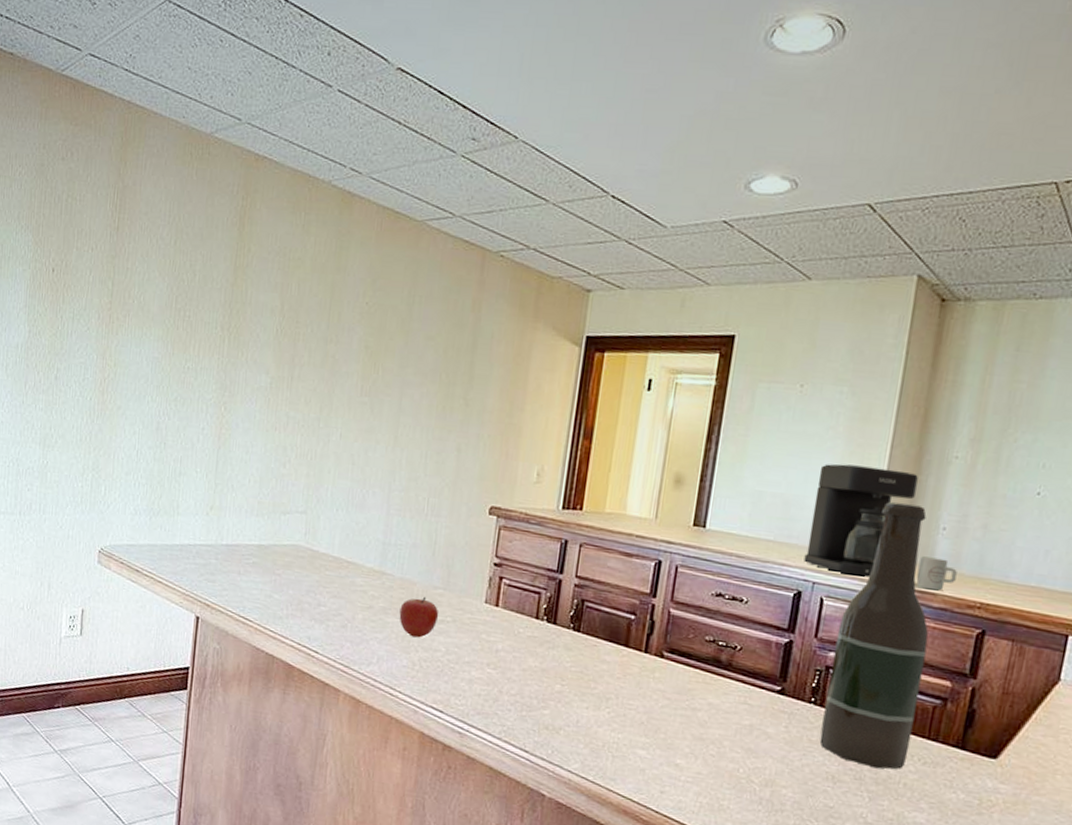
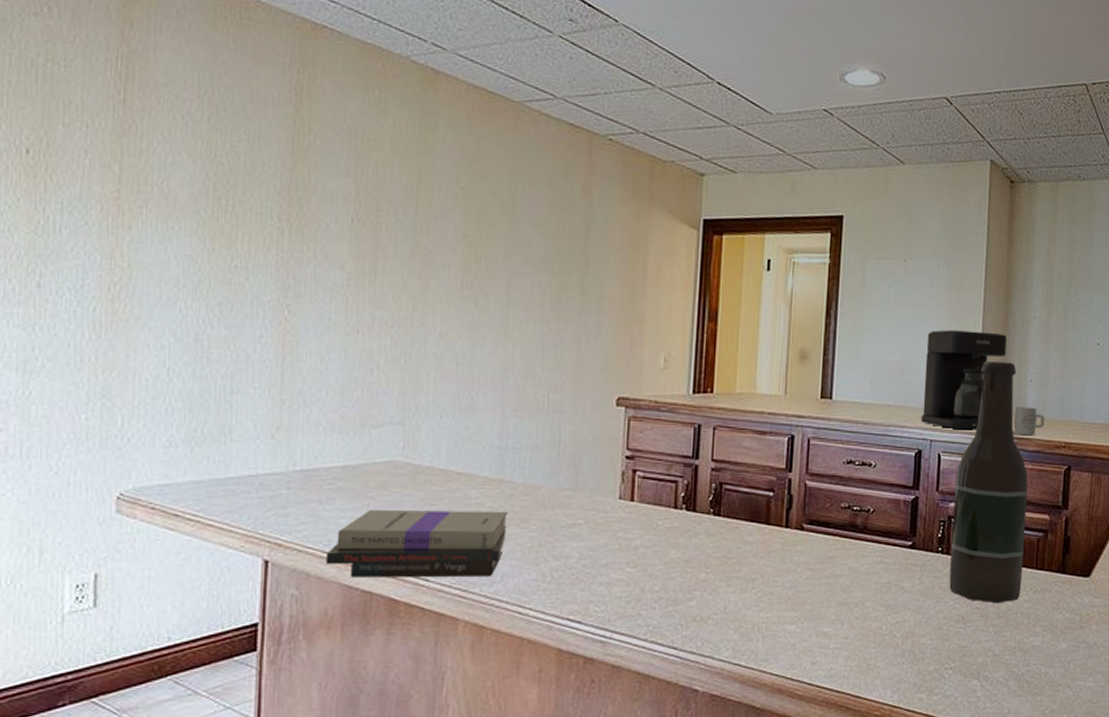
books: none [240,585,387,657] -> present [325,510,508,577]
fruit: present [399,596,439,638] -> none [523,500,569,546]

